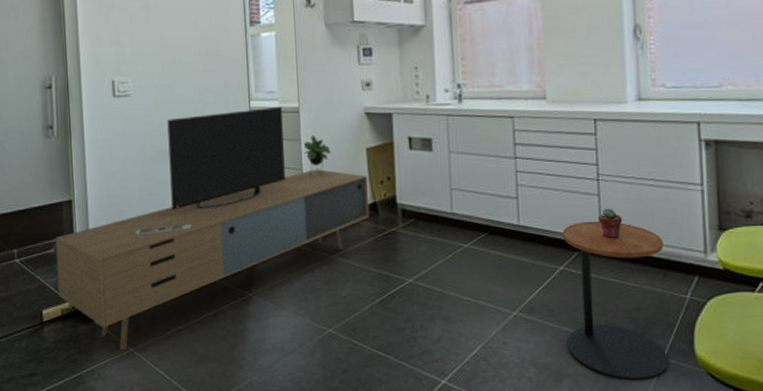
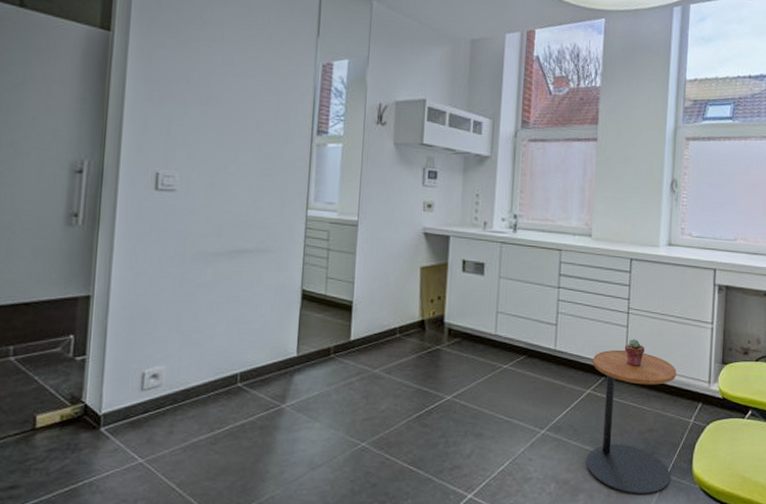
media console: present [55,106,370,351] -> none [59,217,419,462]

